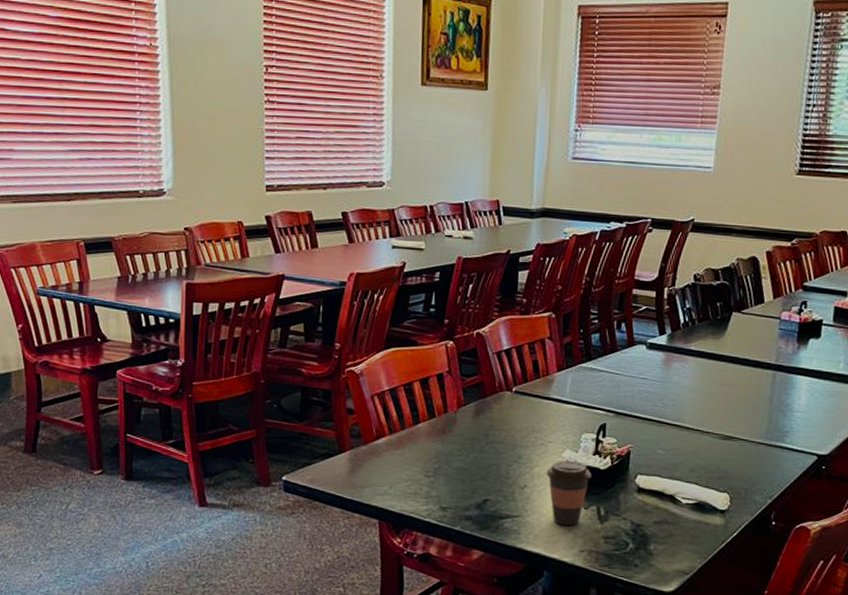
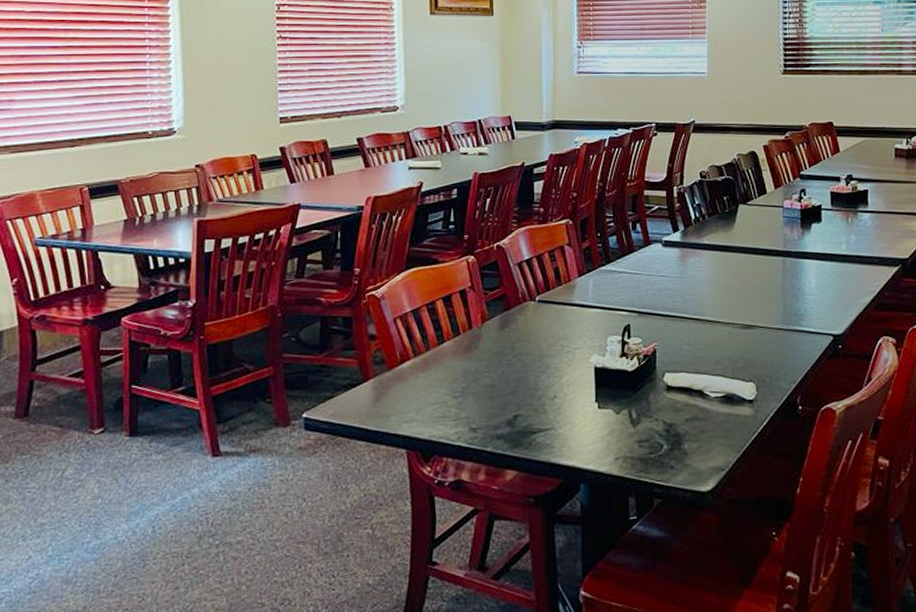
coffee cup: present [546,460,592,526] -> none [575,365,621,433]

